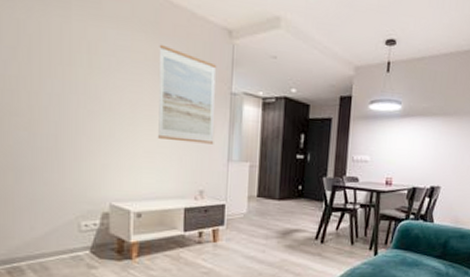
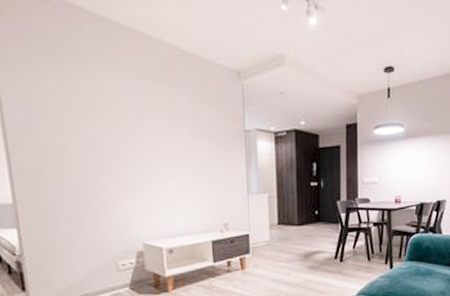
wall art: present [158,44,217,144] -> none [173,90,233,180]

